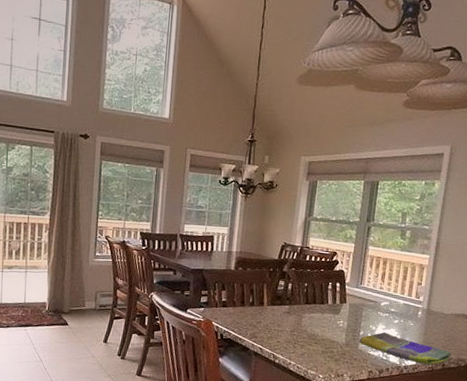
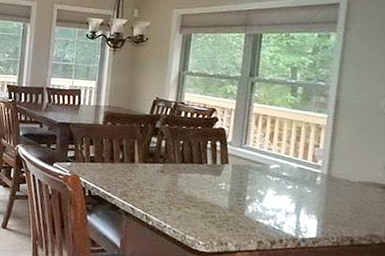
dish towel: present [359,332,454,365] -> none [245,198,365,240]

